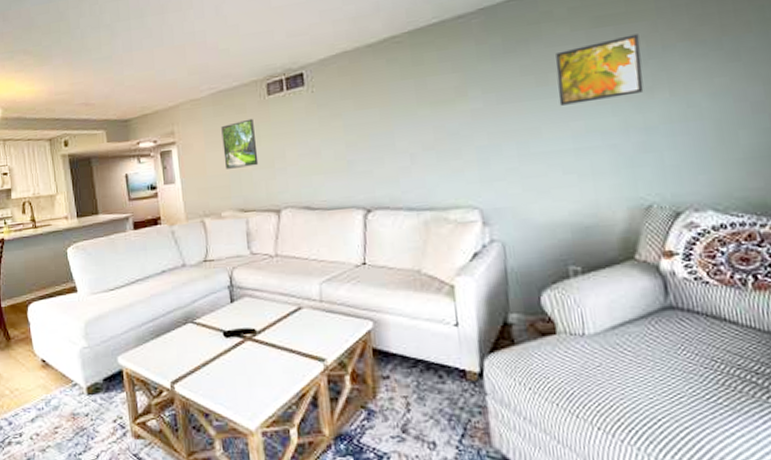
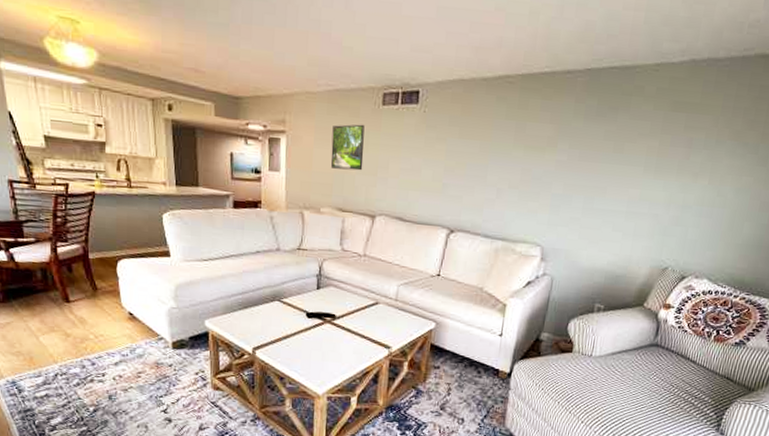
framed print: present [555,34,644,106] -> none [626,124,703,176]

